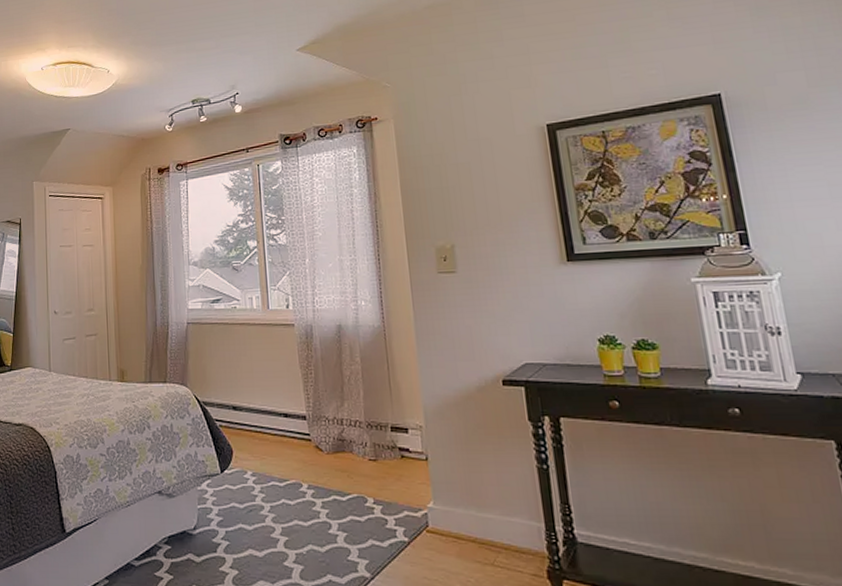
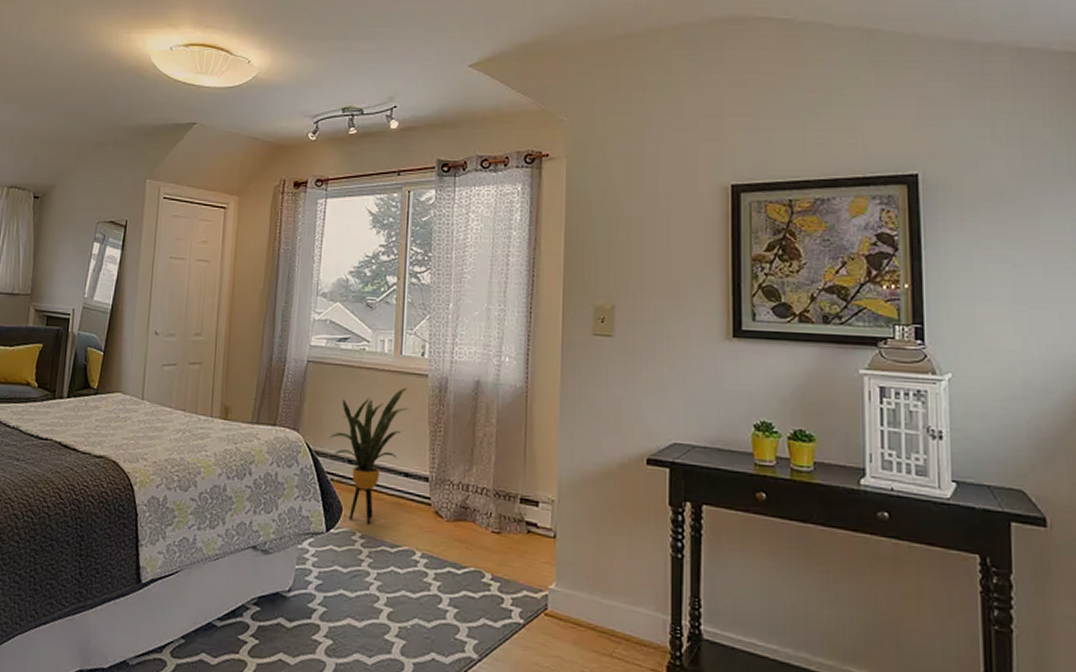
house plant: none [214,337,281,462] -> present [329,387,409,524]

